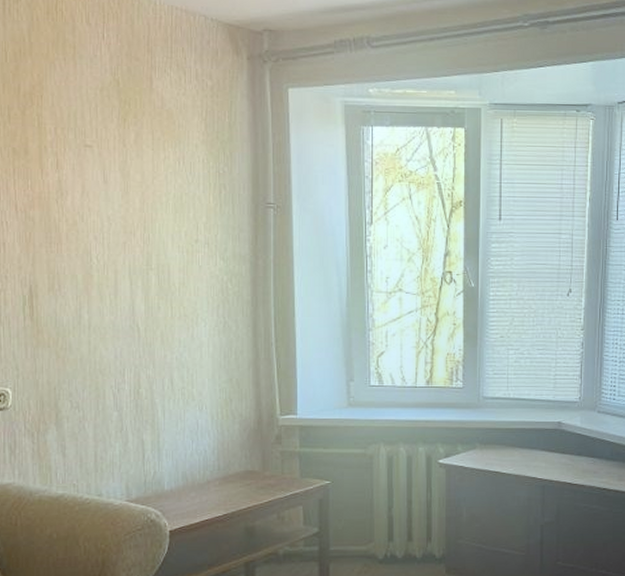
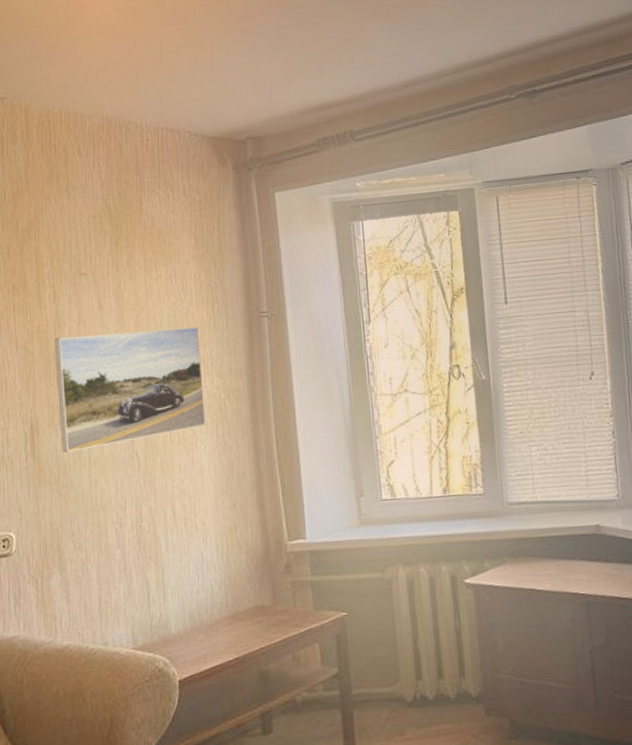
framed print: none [55,206,208,318] -> present [53,326,206,453]

